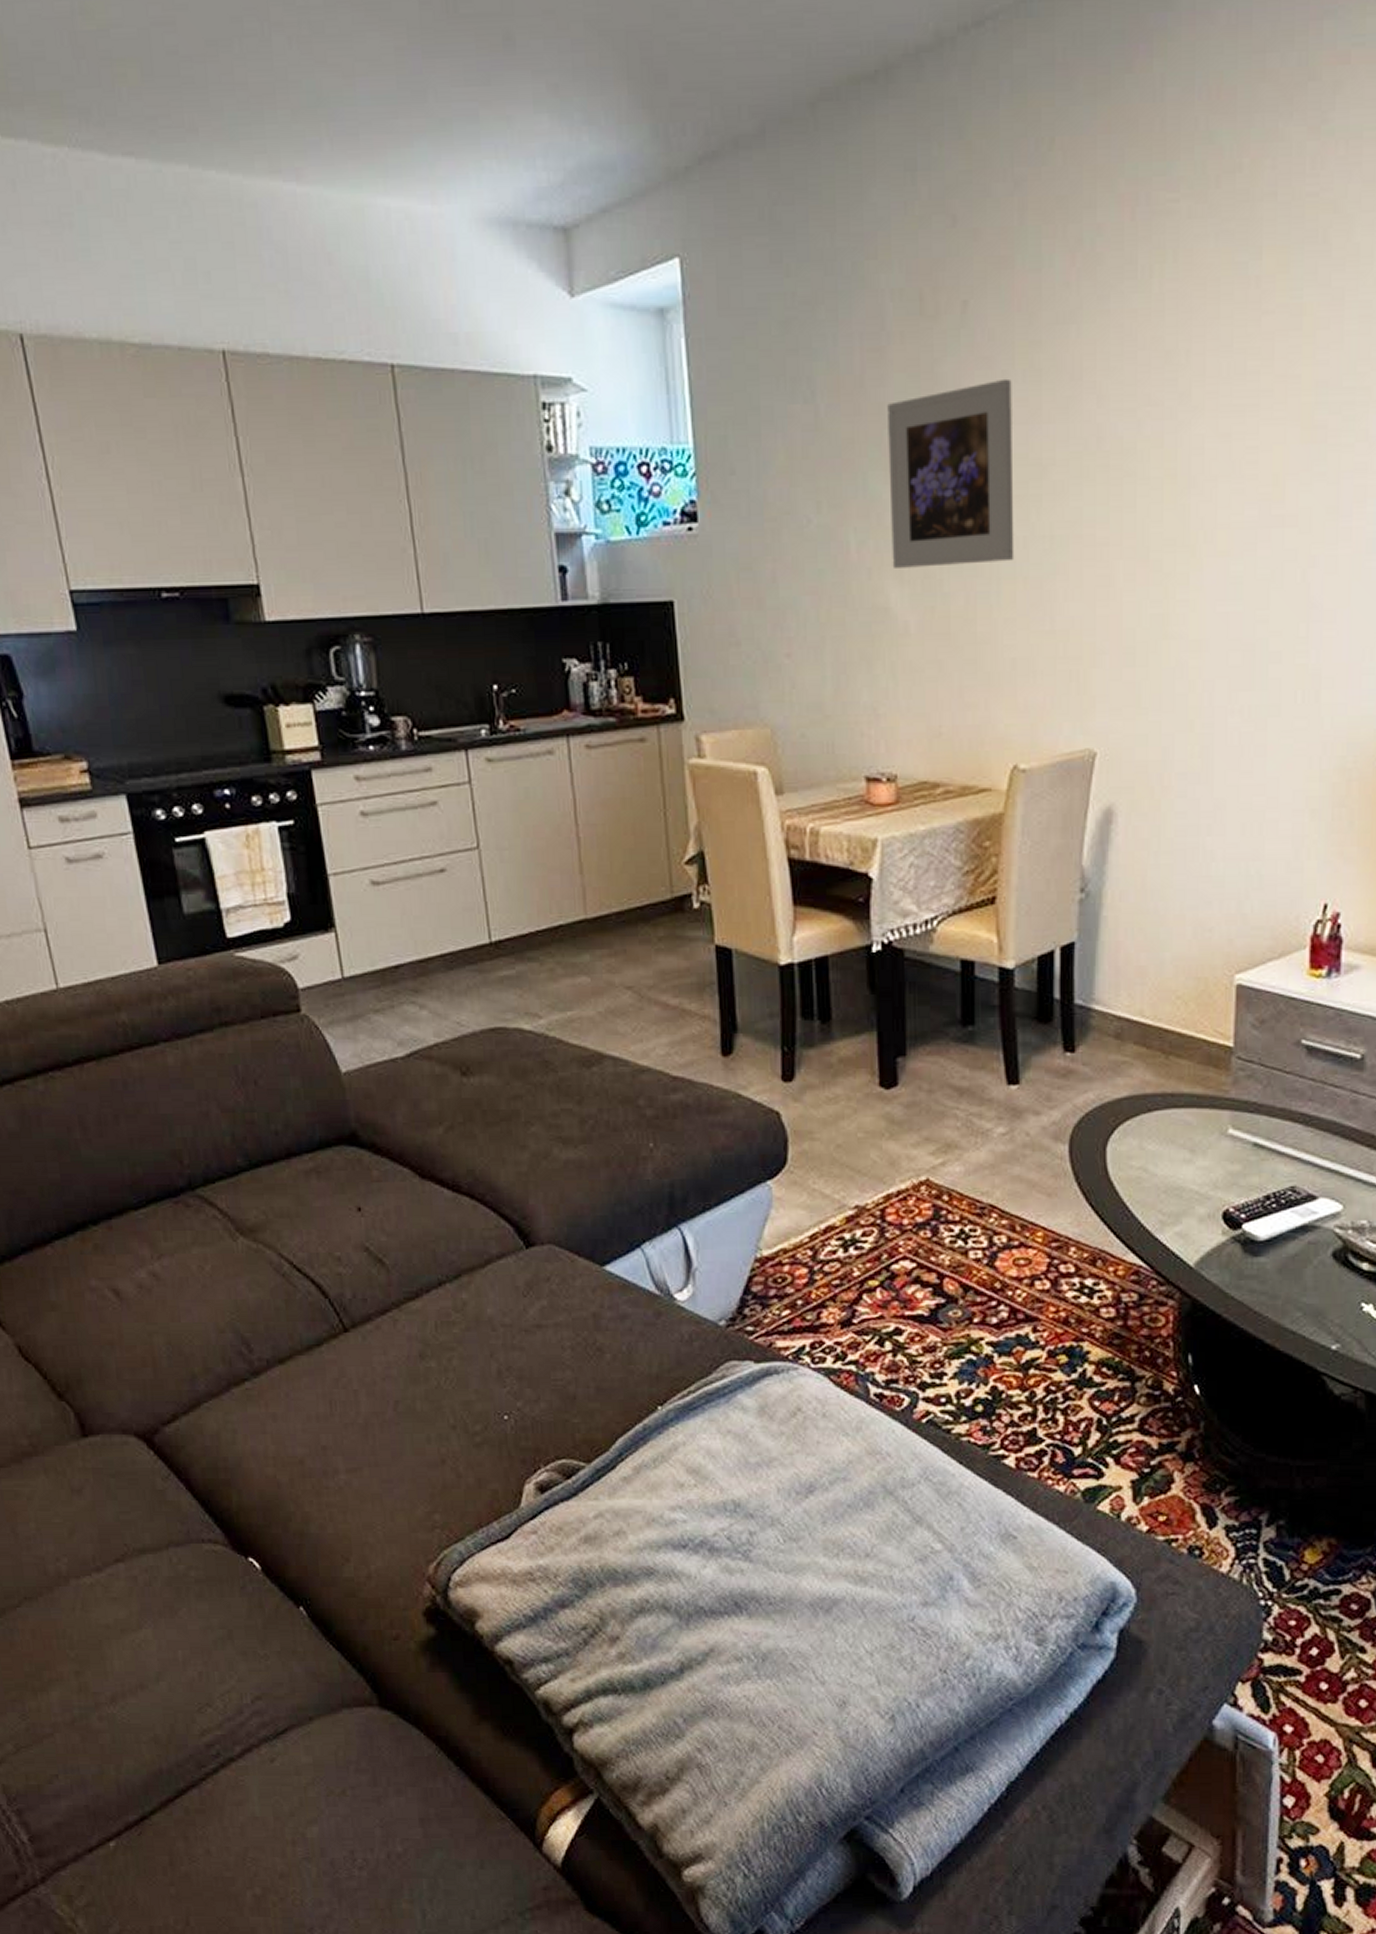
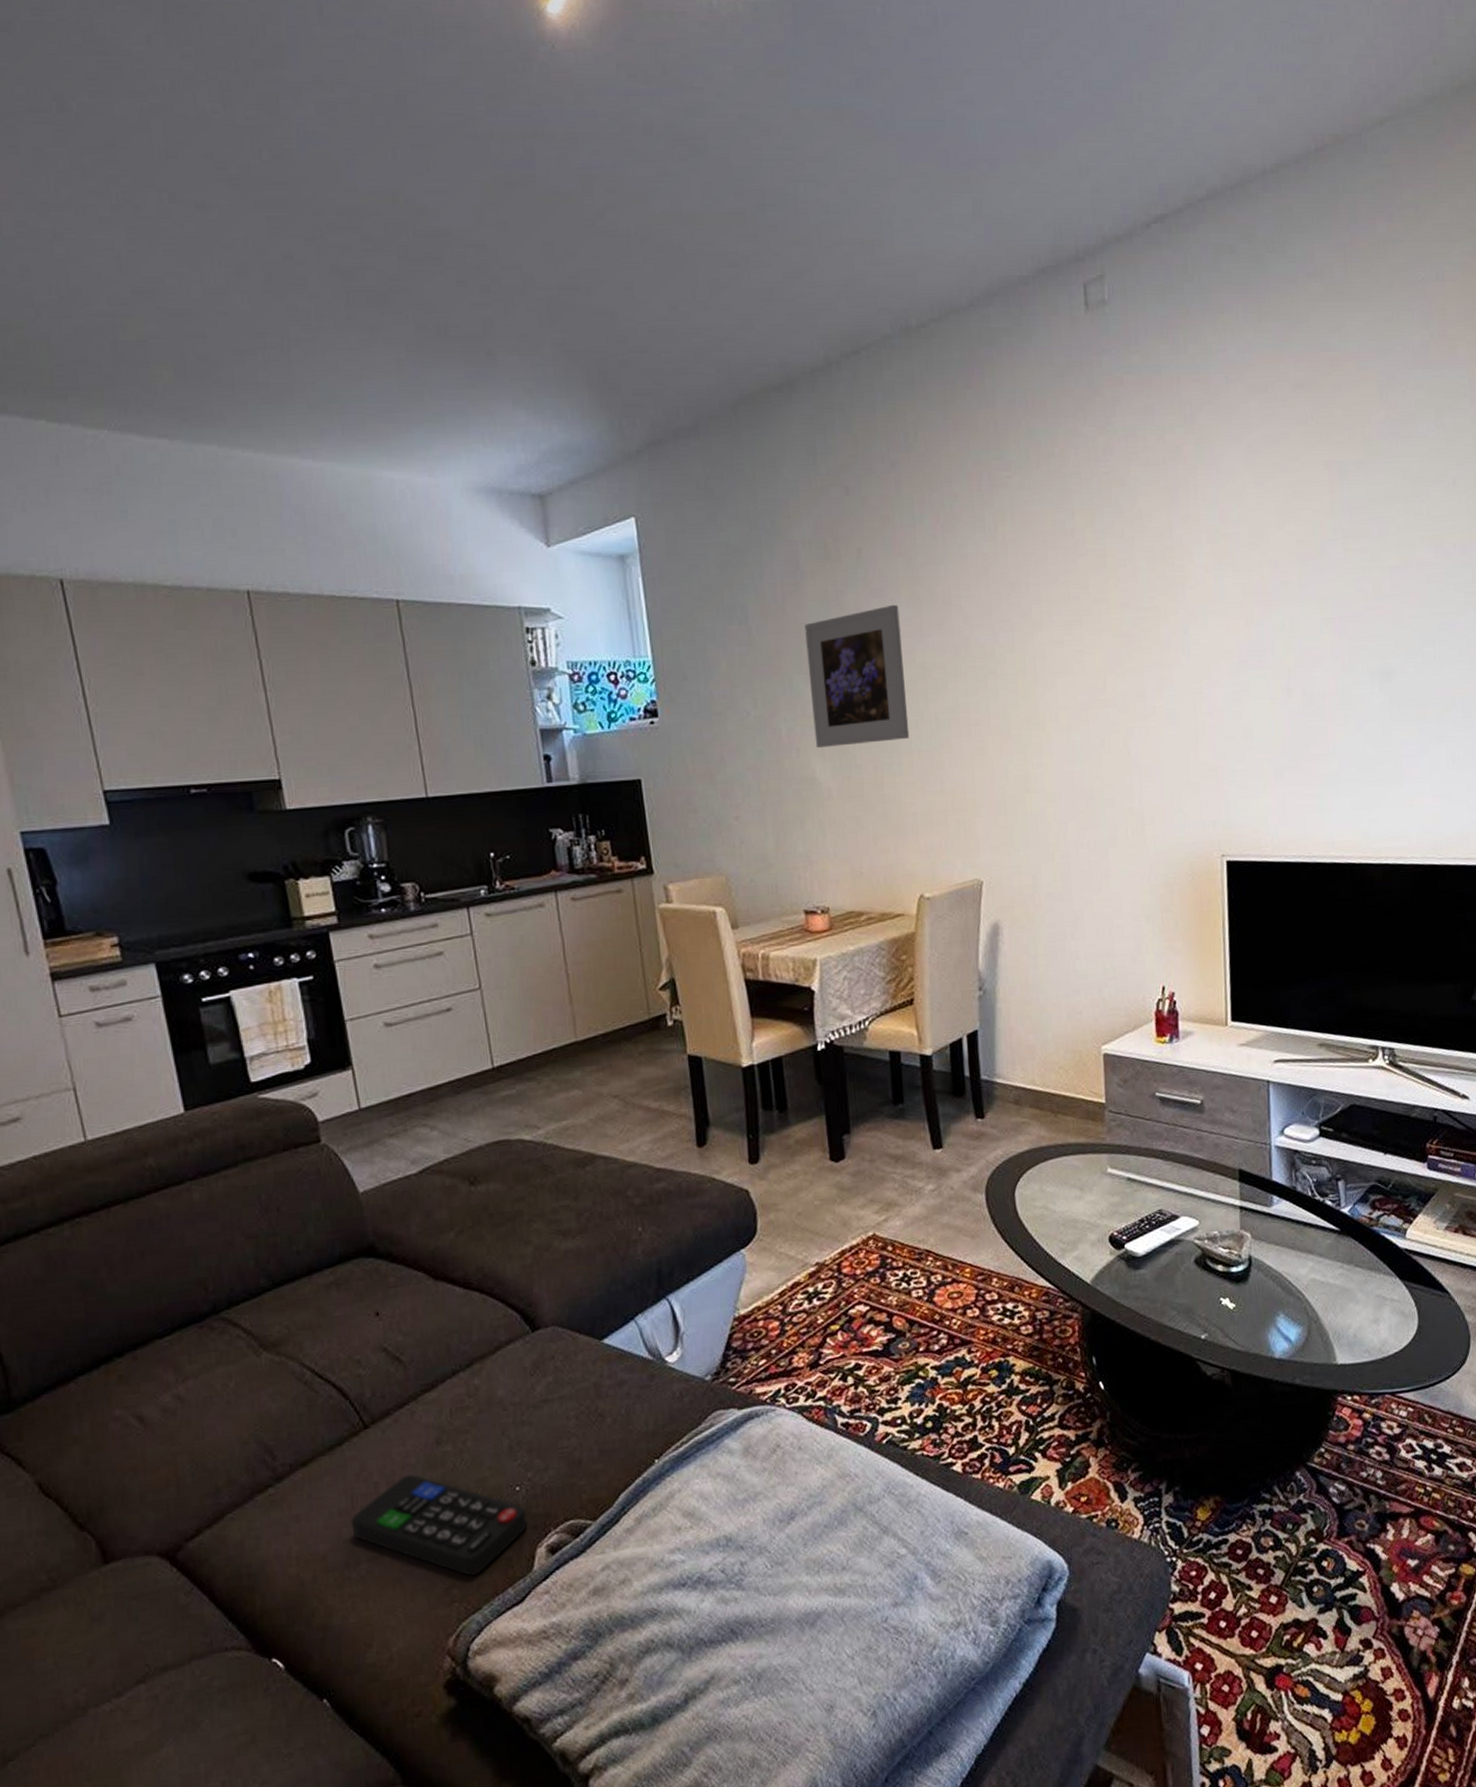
remote control: none [329,1386,516,1504] -> present [351,1474,528,1576]

